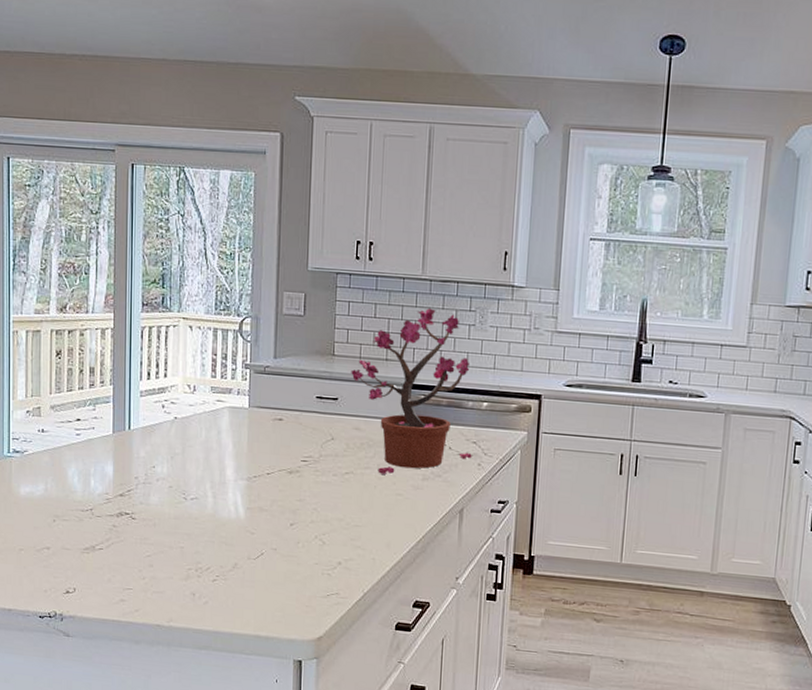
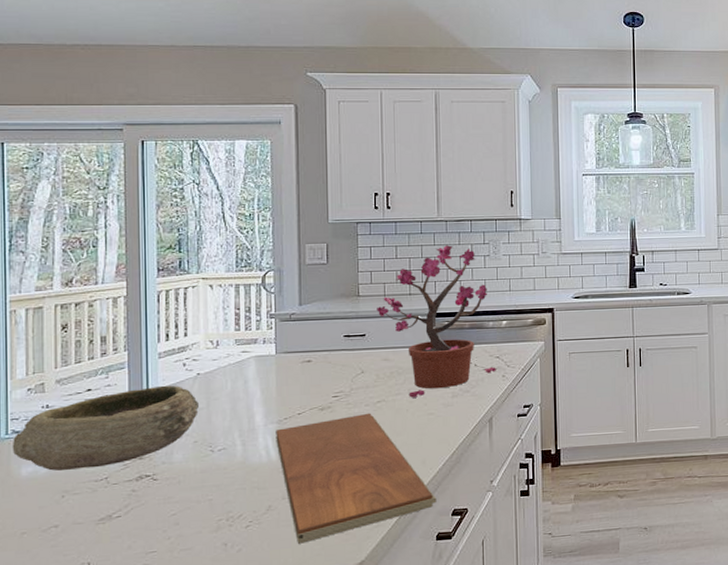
bowl: none [13,424,175,498] -> present [12,385,199,471]
chopping board: none [244,483,399,608] -> present [276,413,437,544]

